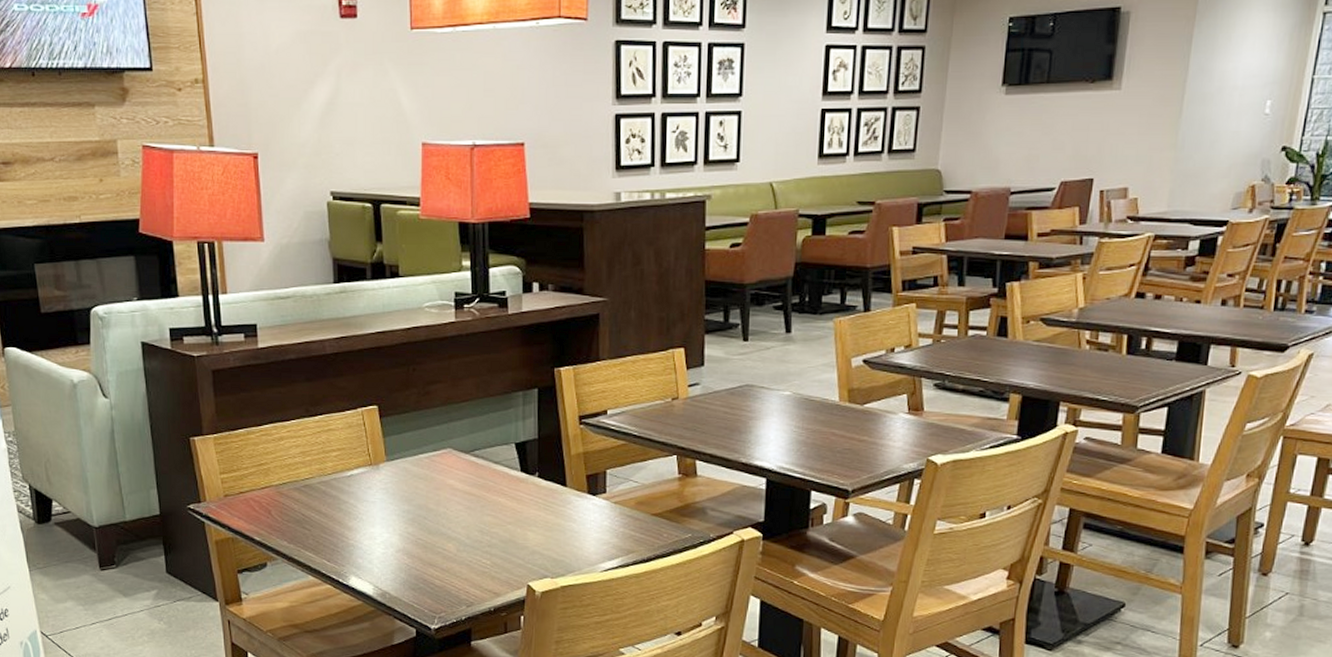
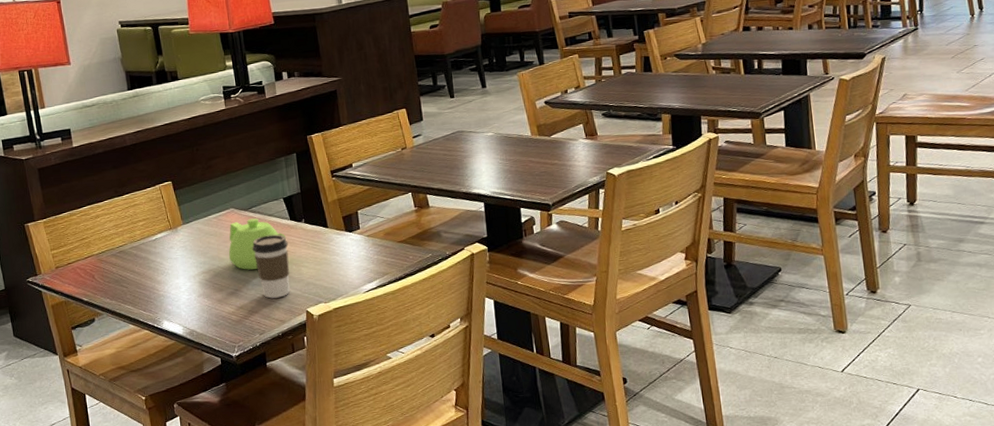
teapot: none [439,464,514,527] -> present [228,218,287,270]
coffee cup: none [469,487,515,565] -> present [252,234,290,299]

